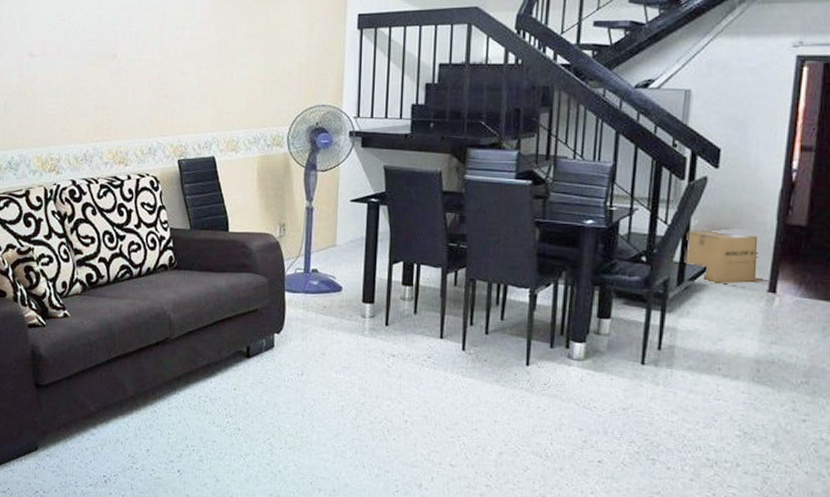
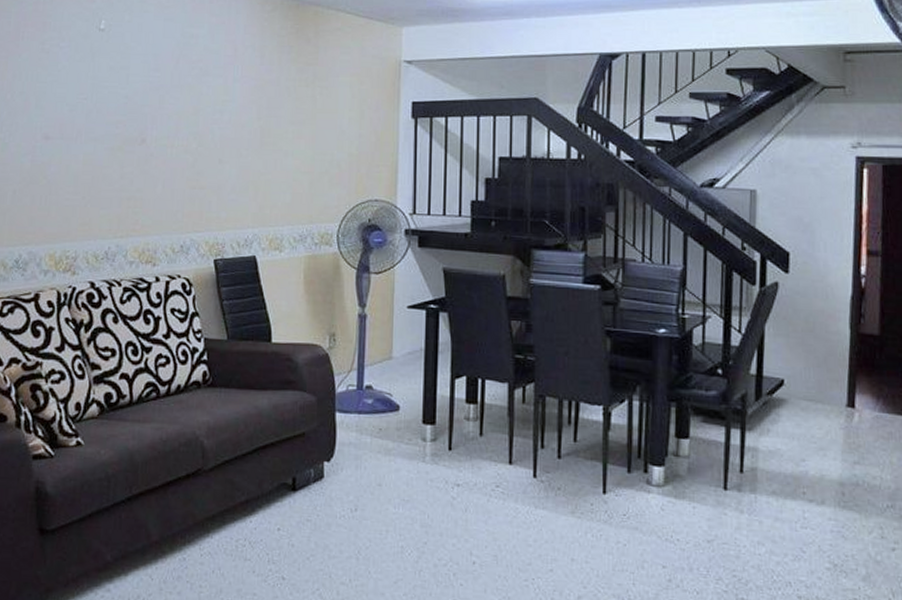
box: present [684,230,772,284] -> none [760,340,850,399]

